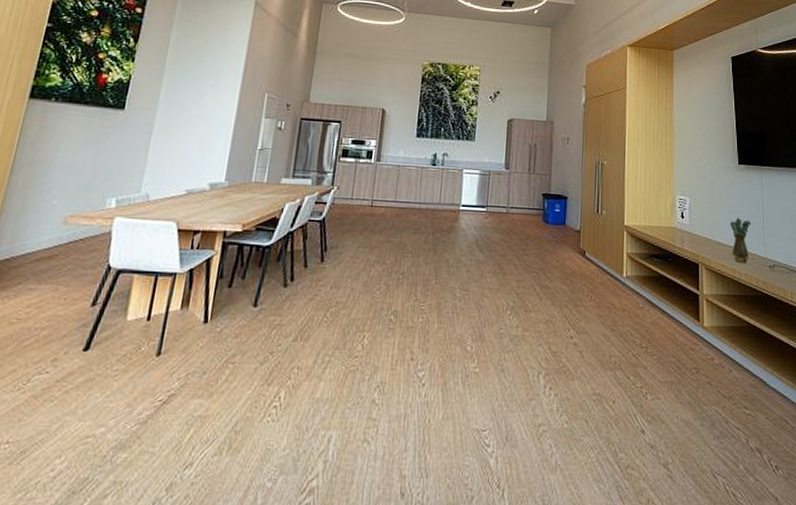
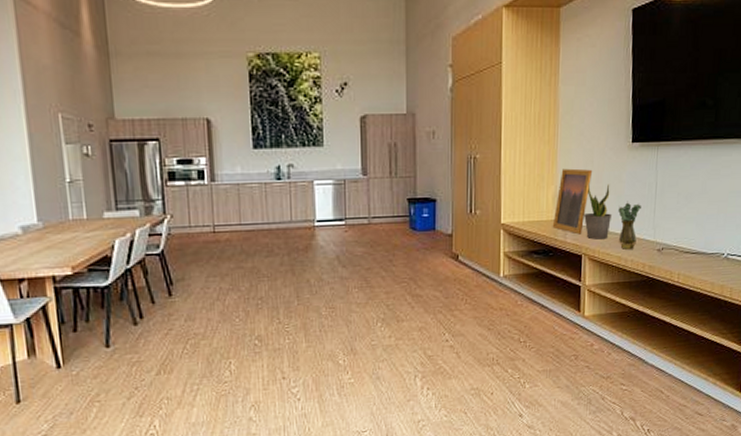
picture frame: none [670,181,706,244] -> present [552,168,593,235]
potted plant: none [699,196,725,250] -> present [584,183,613,240]

